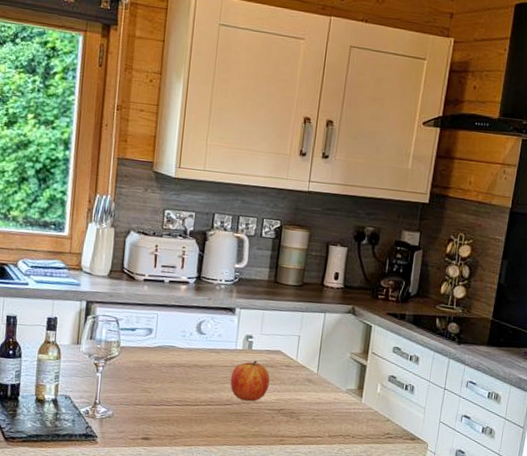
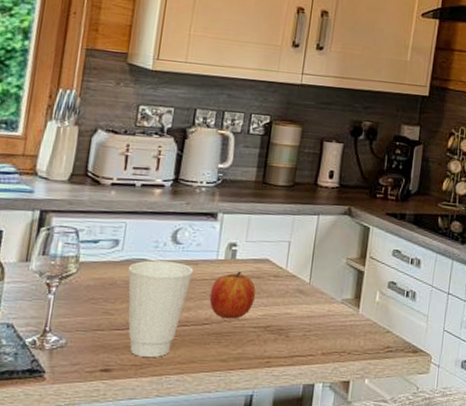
cup: none [160,347,216,430] -> present [128,260,194,357]

